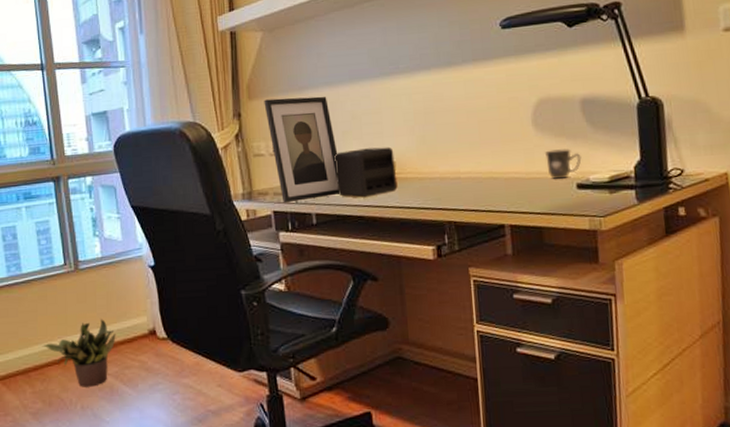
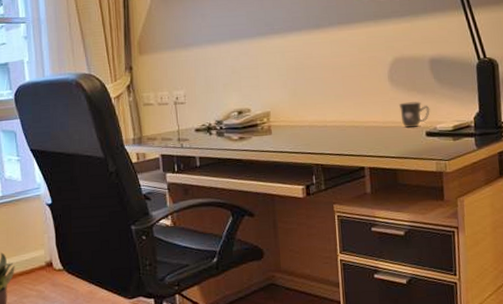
picture frame: present [264,96,339,203] -> none [153,52,220,148]
desk organizer: present [334,147,398,198] -> none [216,98,272,143]

